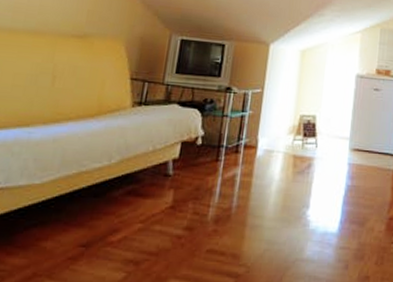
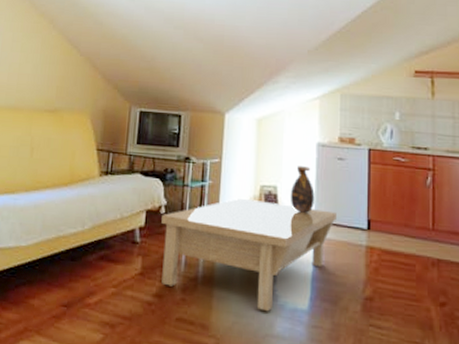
coffee table: none [193,127,369,237] -> present [161,198,337,312]
vase: none [327,96,351,141] -> present [290,166,315,213]

